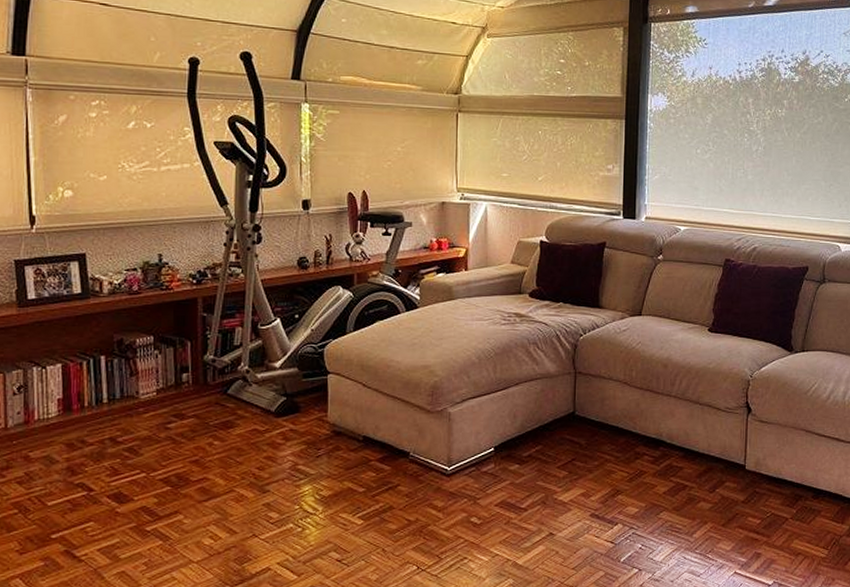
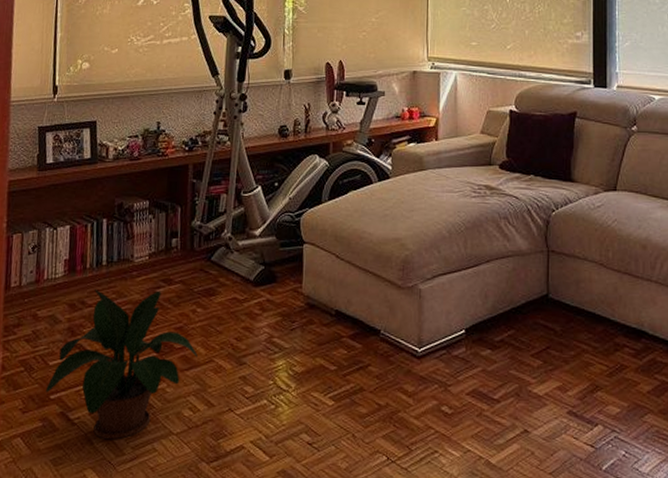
potted plant: none [46,427,217,573] -> present [46,289,198,440]

